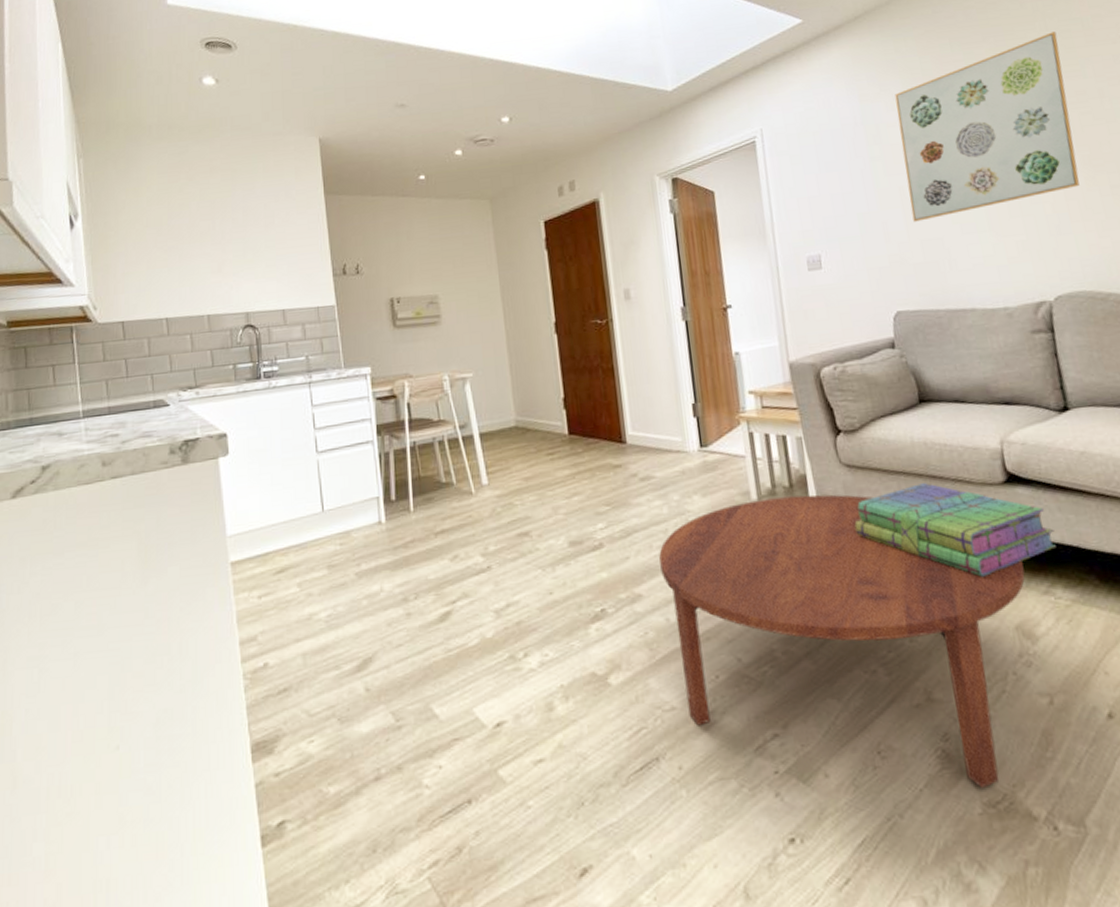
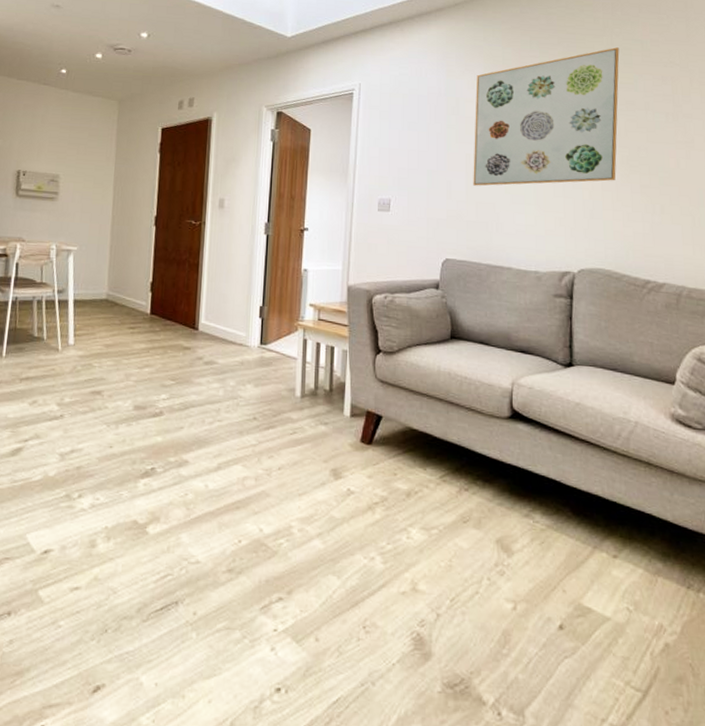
coffee table: present [659,494,1026,788] -> none [208,397,512,671]
stack of books: present [854,483,1056,577] -> none [378,406,543,494]

